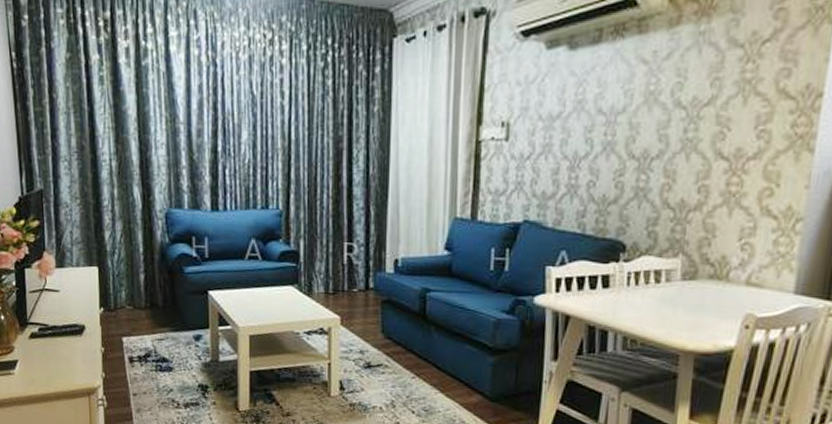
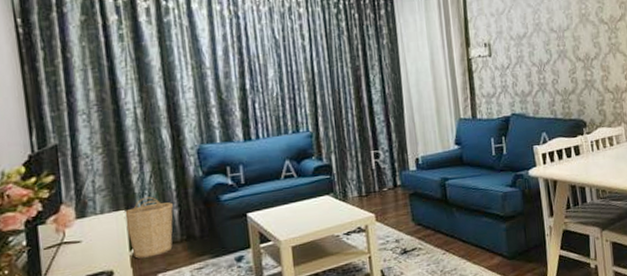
basket: none [96,256,140,319] -> present [123,196,174,259]

